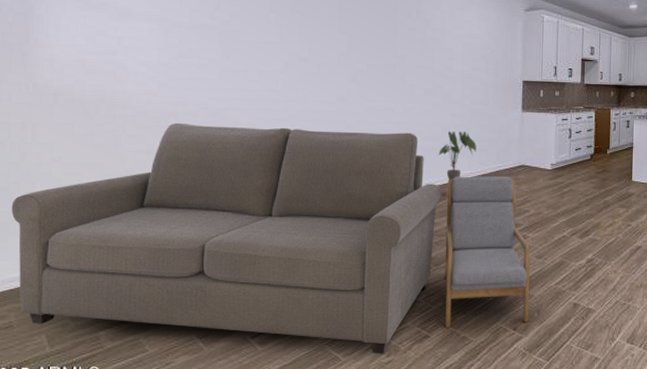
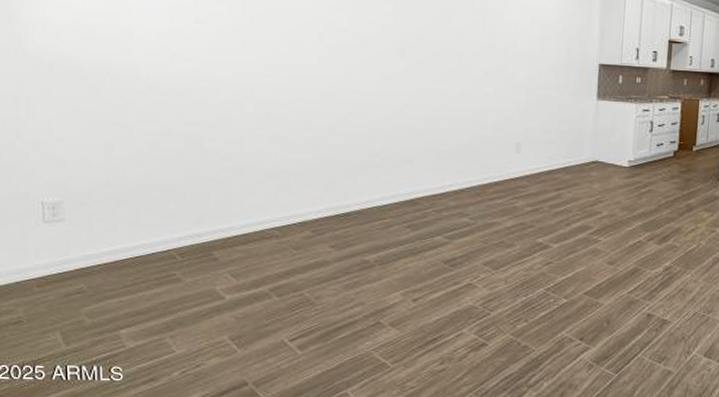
sofa: present [11,122,442,354] -> none [9,100,503,362]
house plant: present [438,131,476,197] -> none [499,120,543,194]
armchair: present [444,176,530,328] -> none [504,171,601,336]

